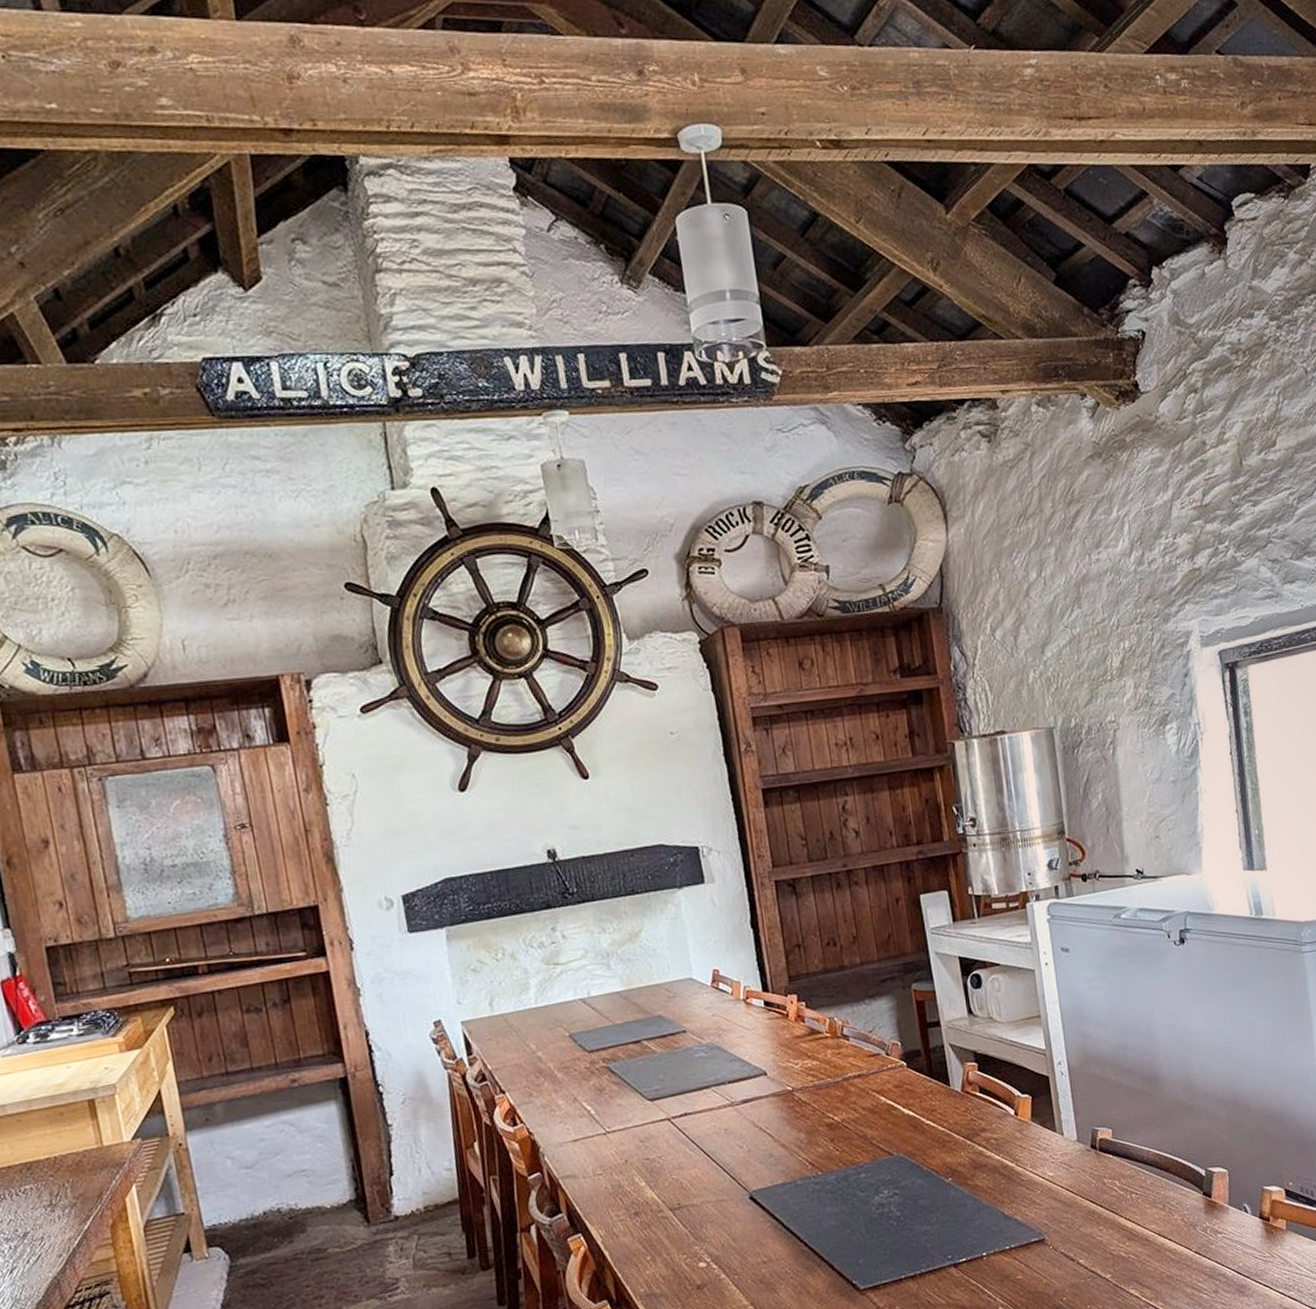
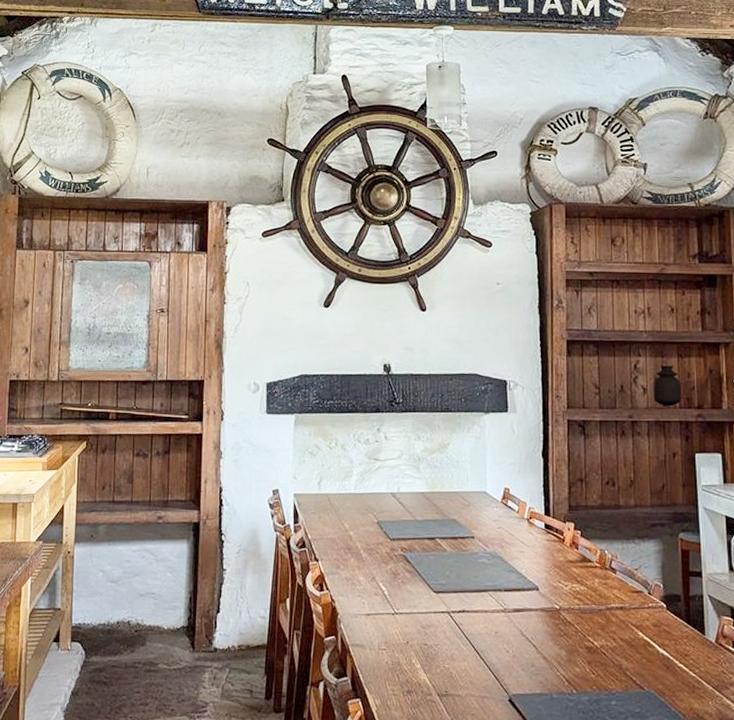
jar: none [866,800,899,849] -> present [654,365,682,407]

